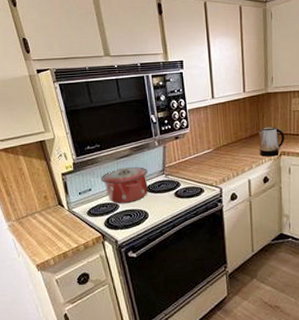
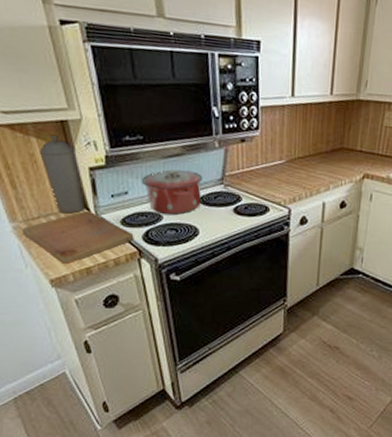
cutting board: none [15,207,98,251] -> present [21,210,134,264]
canister: none [26,152,61,212] -> present [40,135,86,215]
kettle: present [259,127,285,157] -> none [339,141,372,179]

